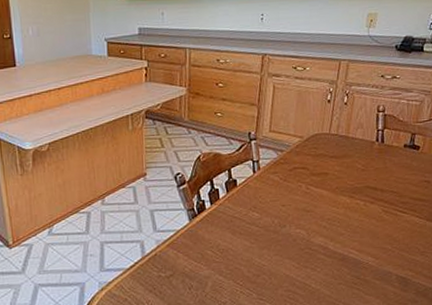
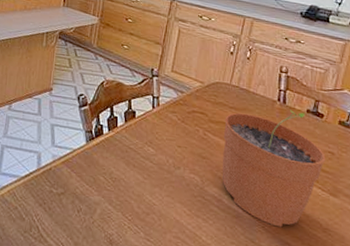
plant pot: none [325,148,423,260] -> present [223,110,326,228]

